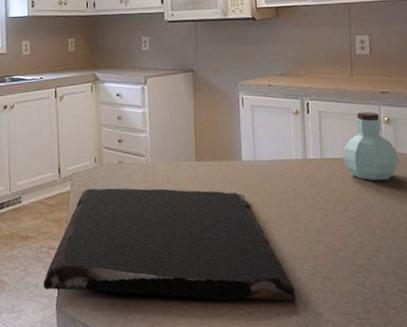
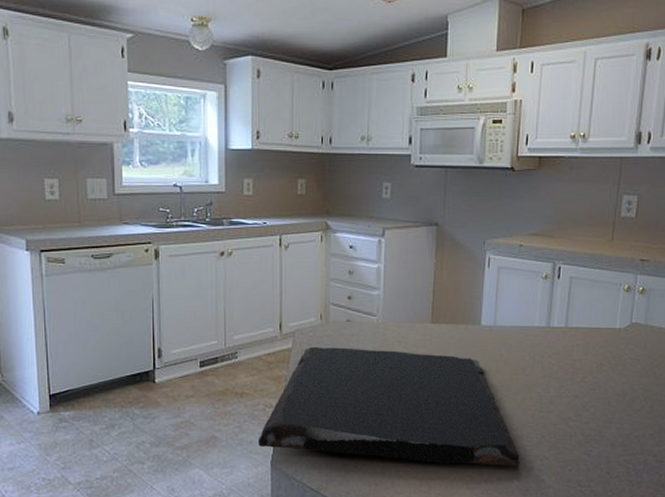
jar: present [343,112,399,181] -> none [589,280,647,353]

